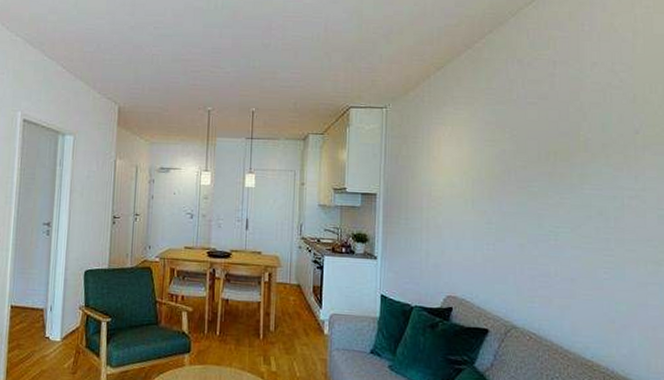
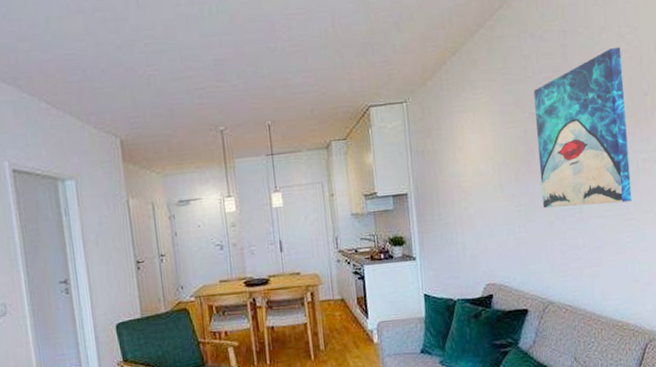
wall art: none [515,82,614,238] -> present [533,46,632,209]

